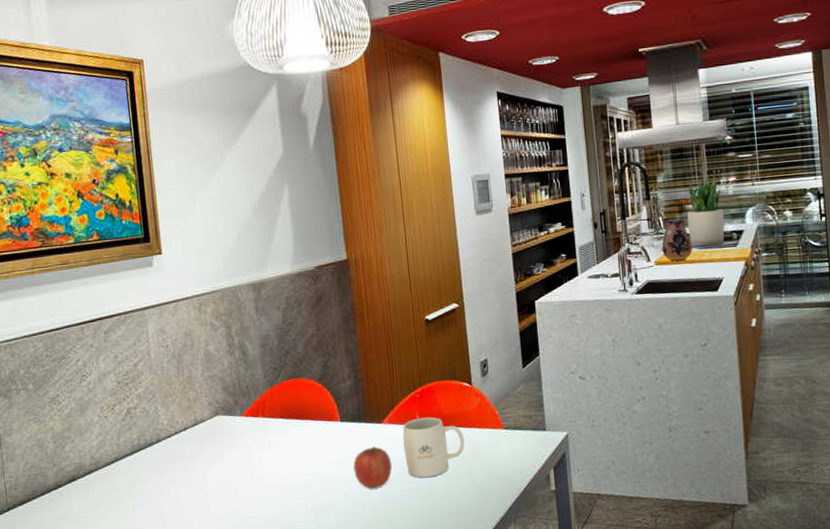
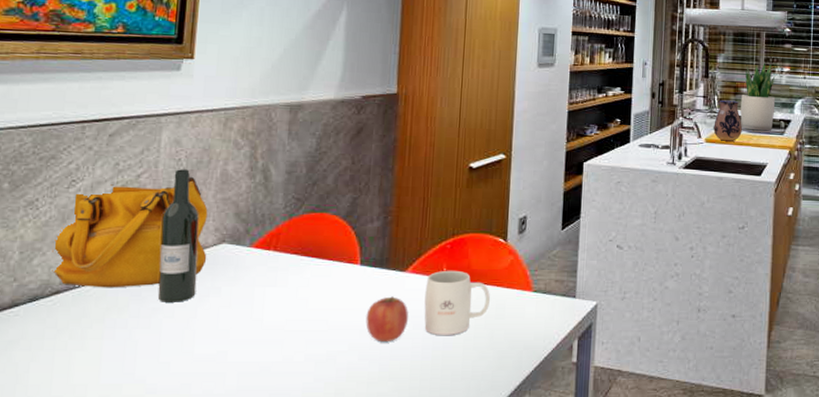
handbag: none [78,359,207,466] -> present [52,176,208,288]
wine bottle: none [161,354,203,472] -> present [157,169,199,302]

